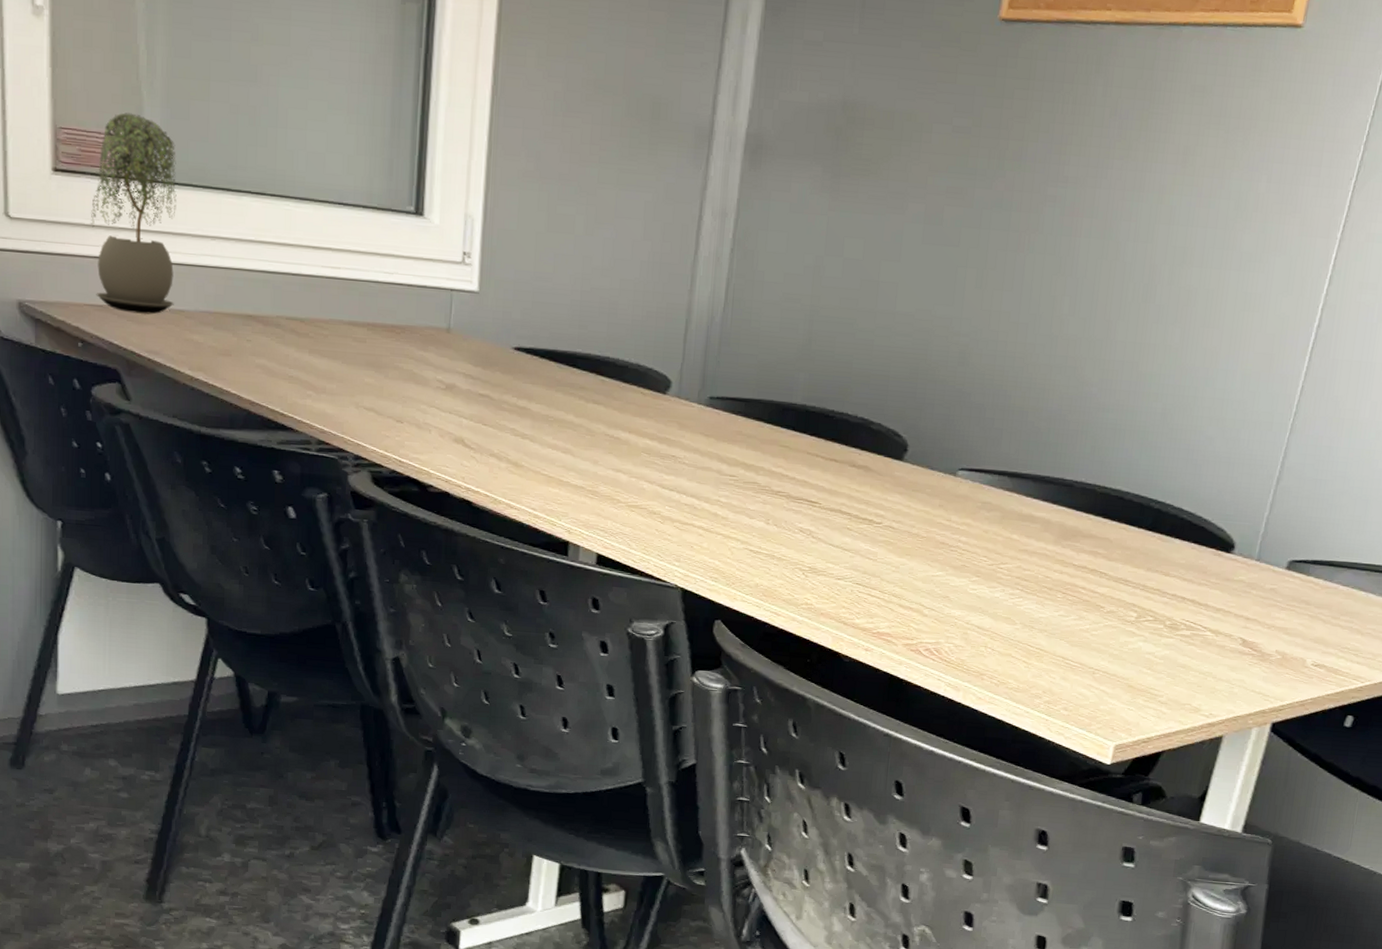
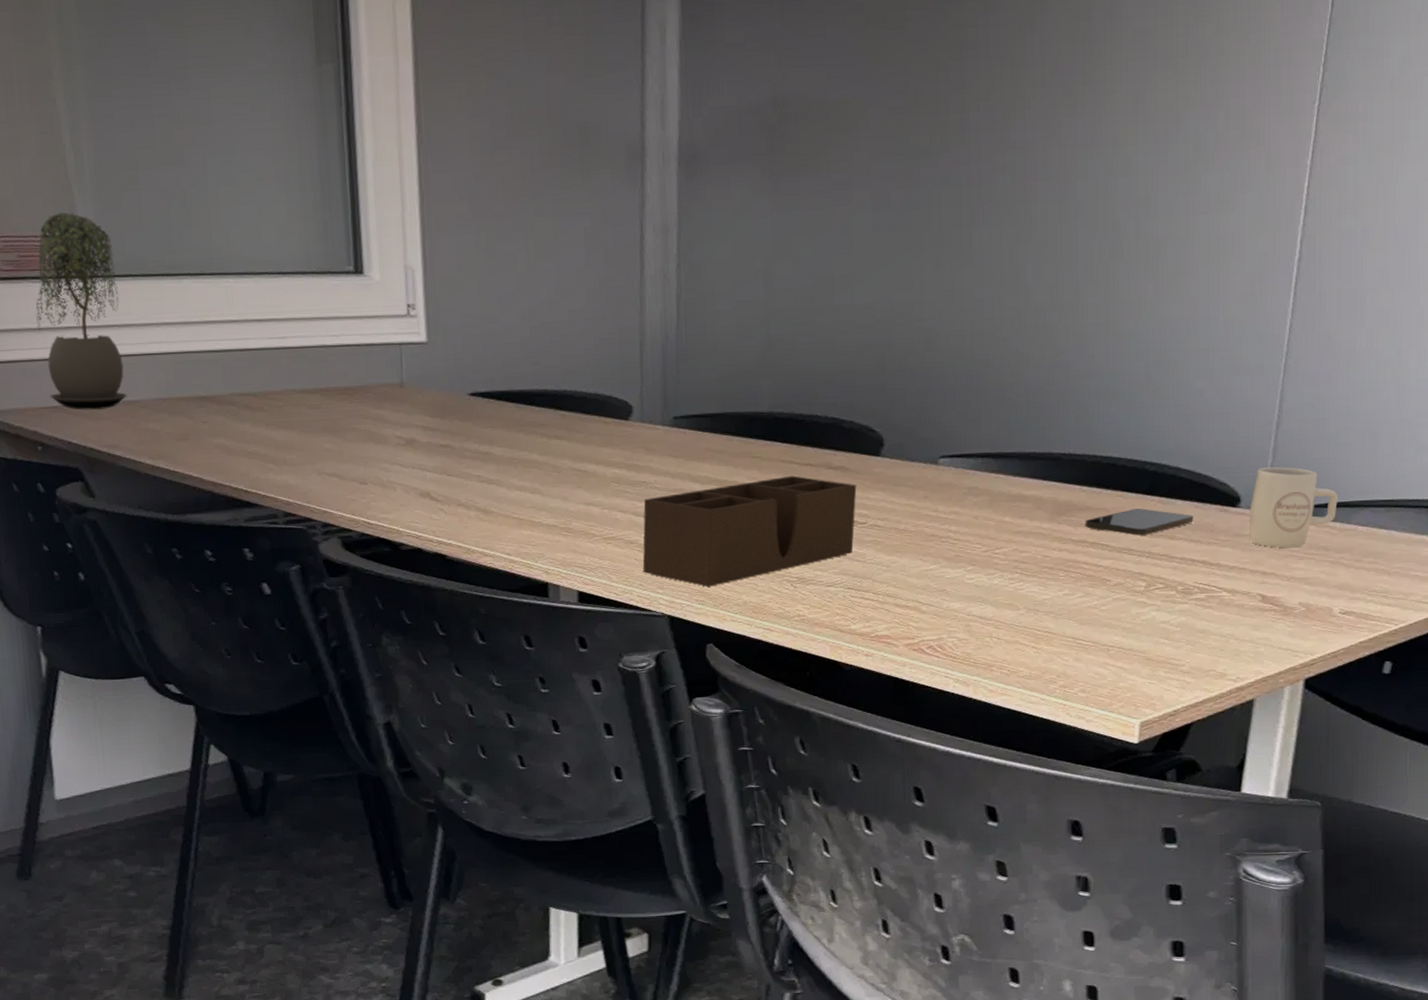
desk organizer: none [662,468,877,566] -> present [642,475,857,587]
phone: none [1087,542,1189,569] -> present [1085,508,1194,536]
mug: none [1238,518,1325,599] -> present [1249,466,1338,549]

